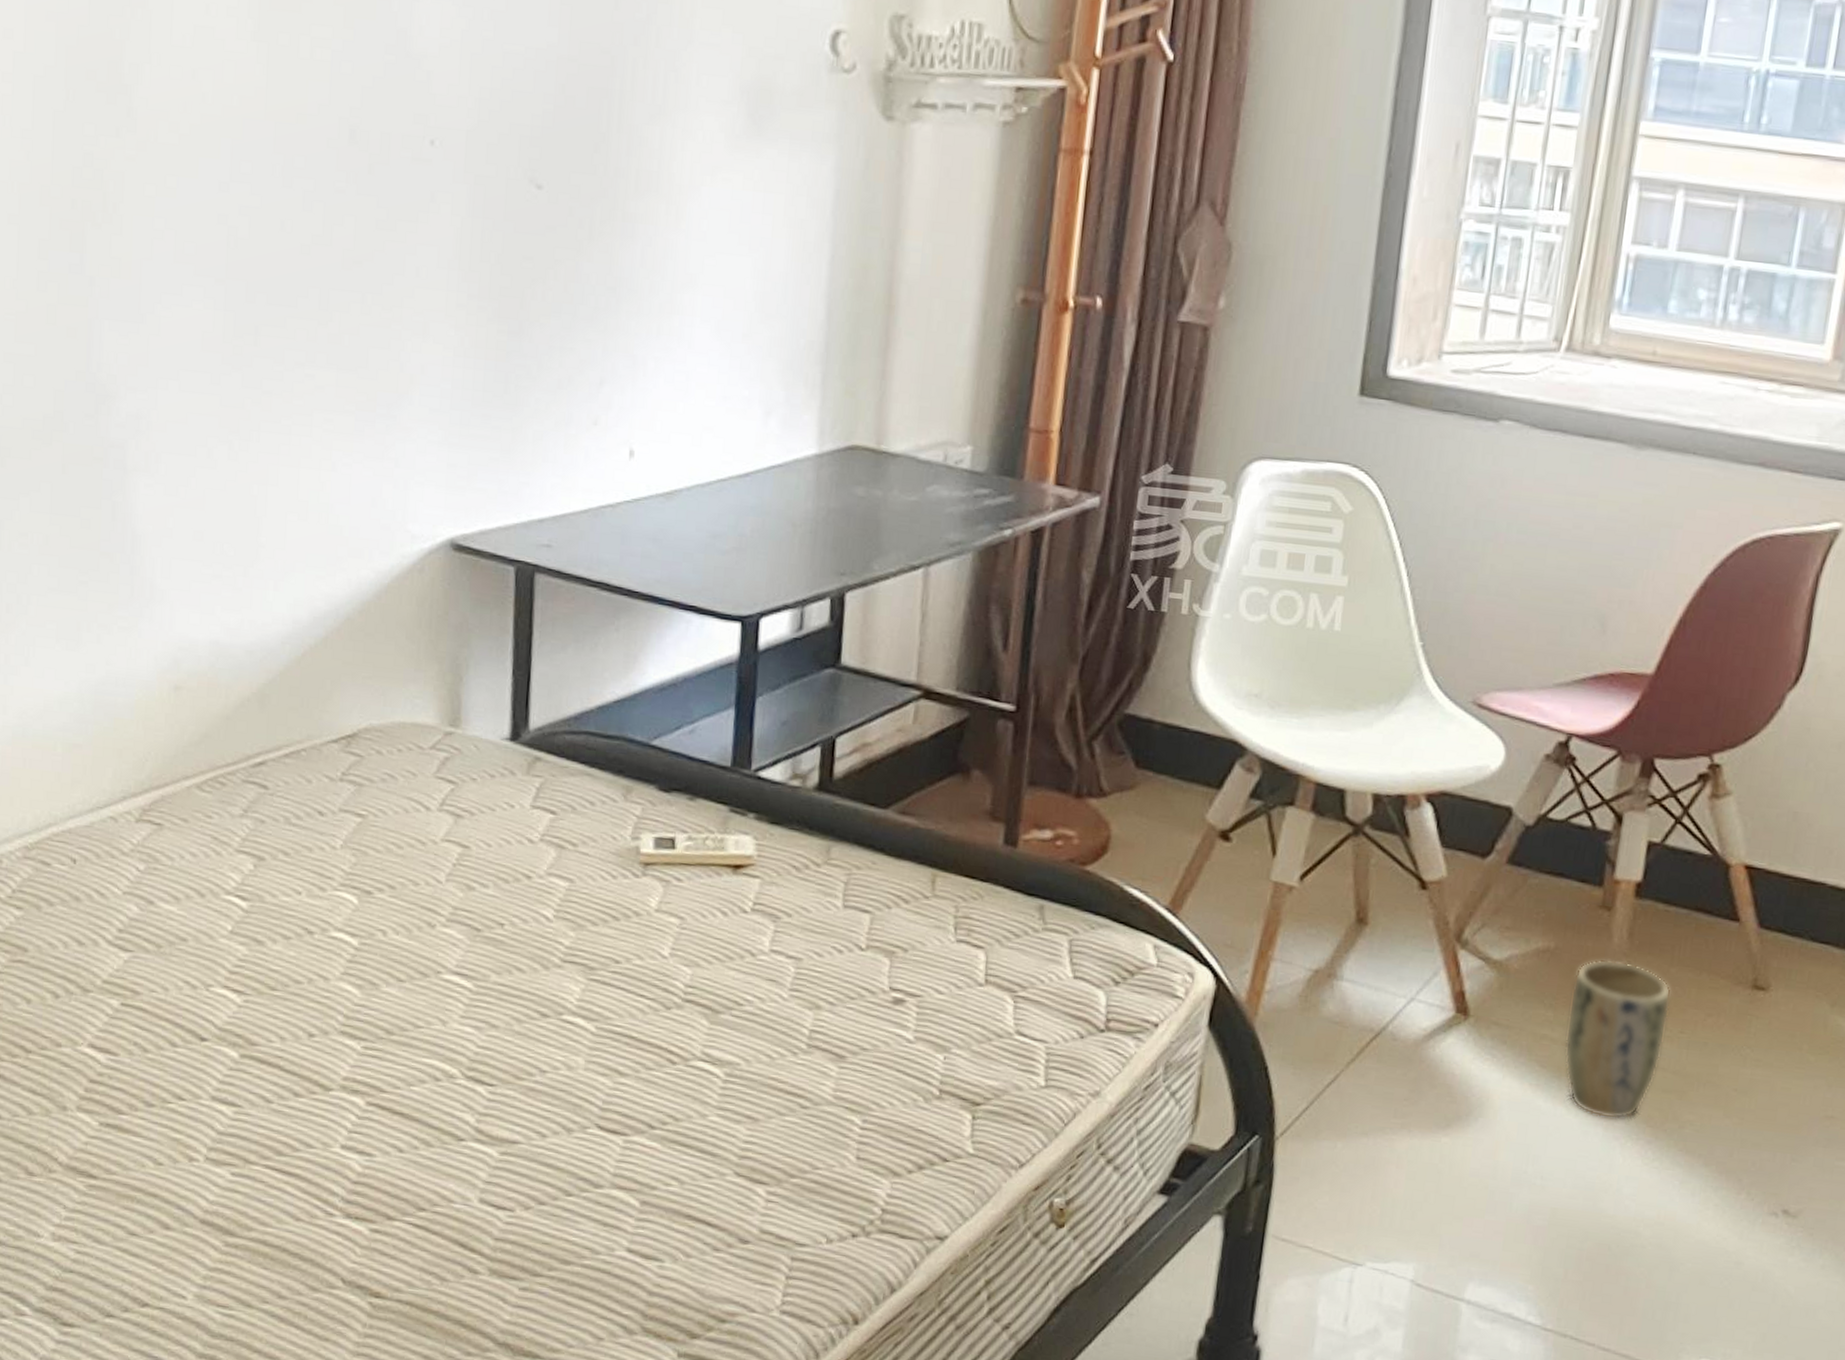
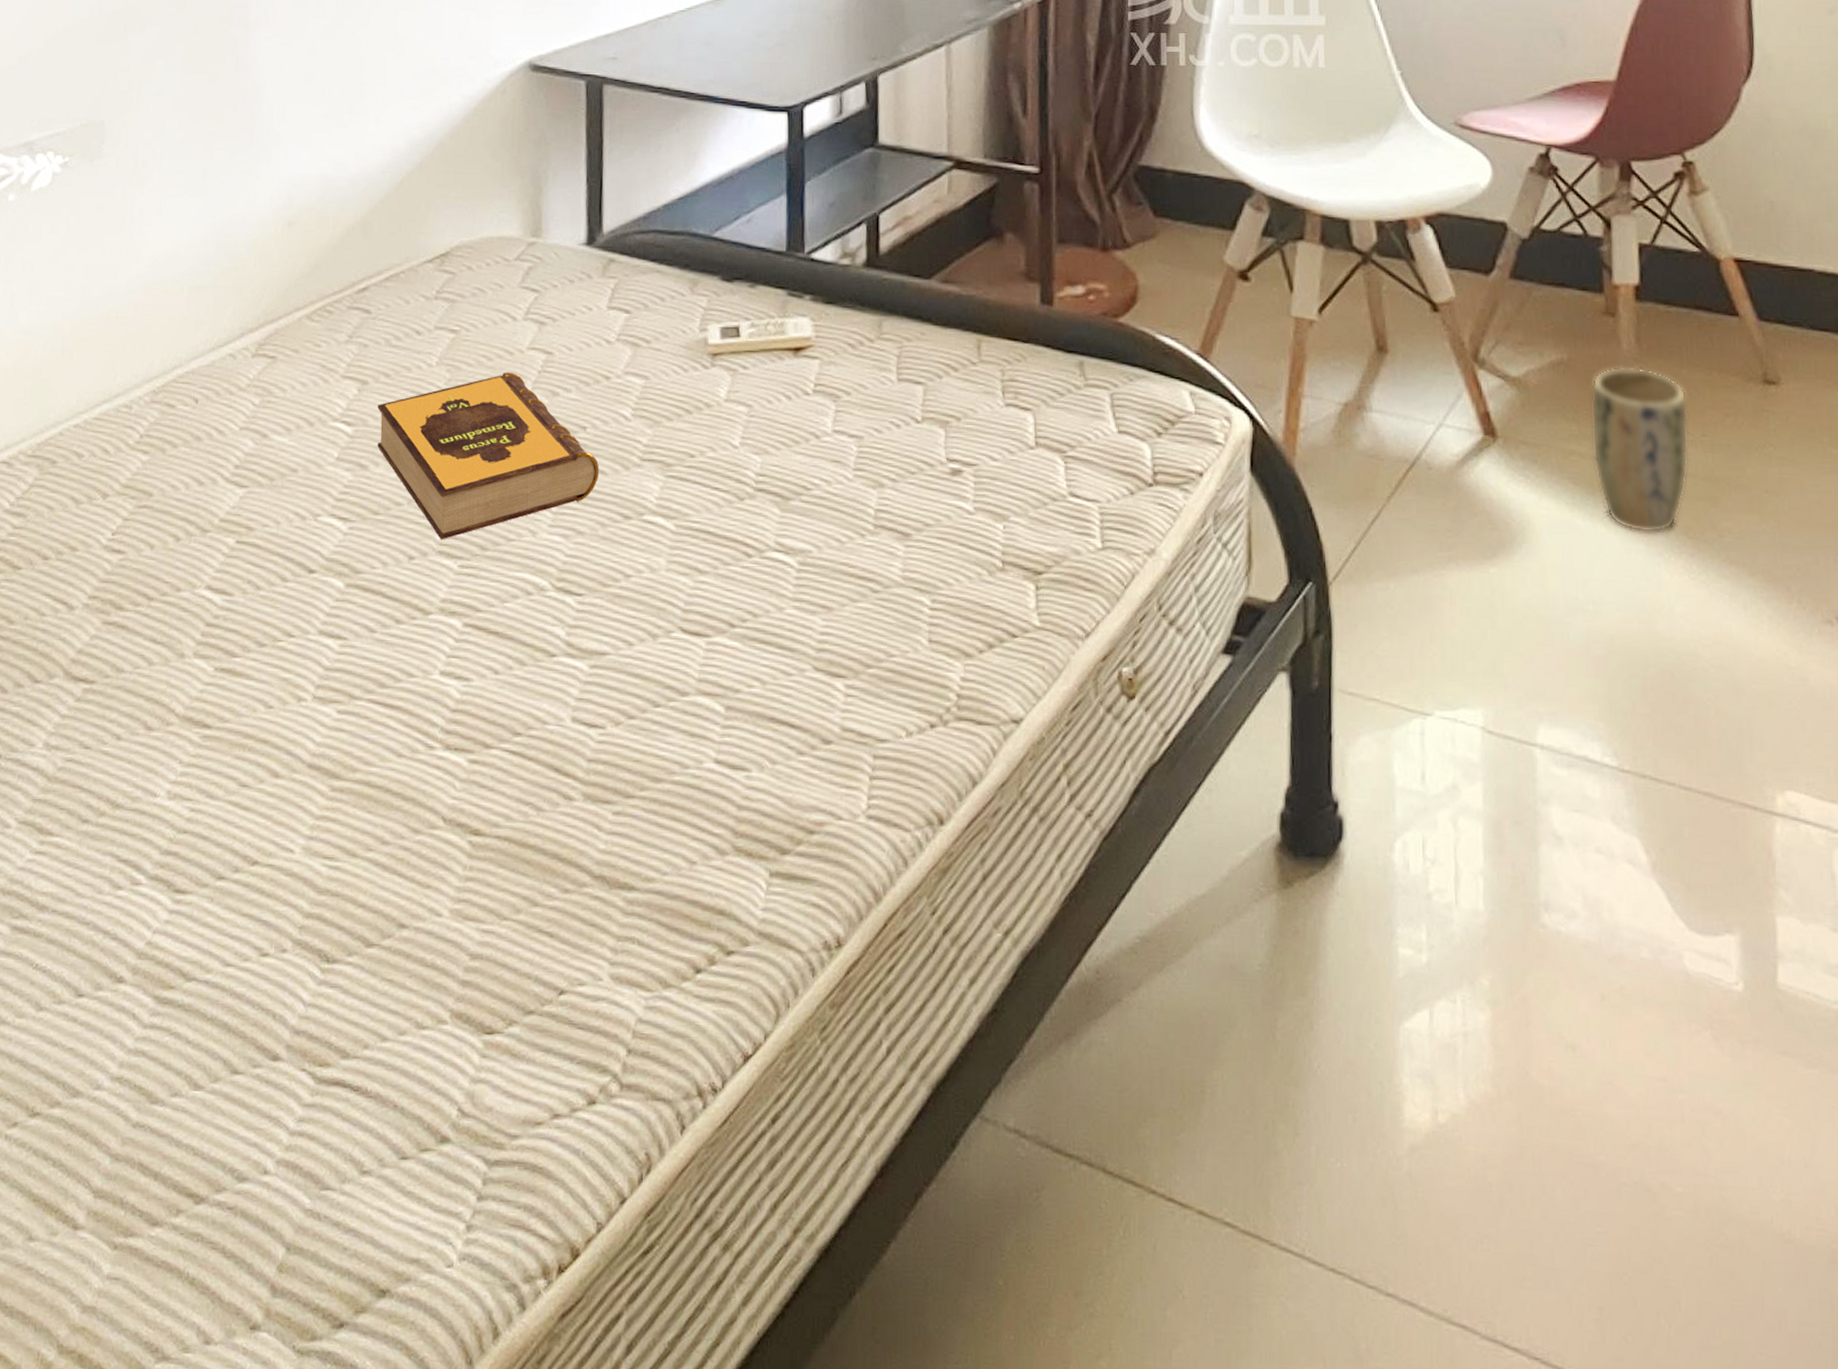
hardback book: none [275,861,517,1021] -> present [377,371,600,540]

